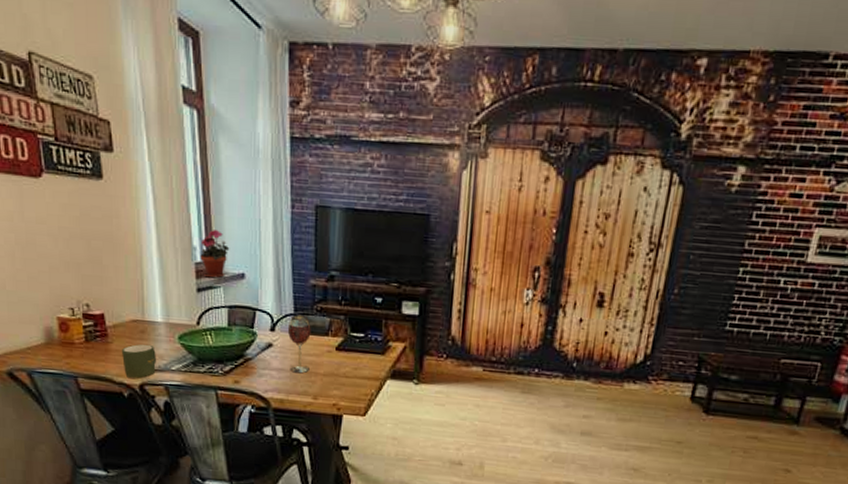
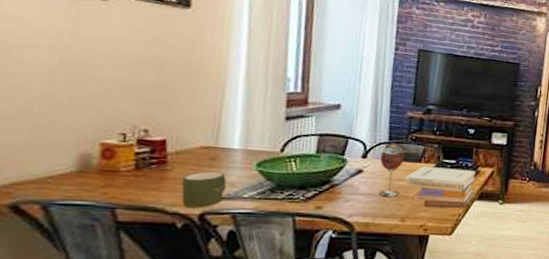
potted plant: present [200,230,230,279] -> none [293,63,328,108]
books: none [313,340,387,388] -> present [404,166,476,208]

